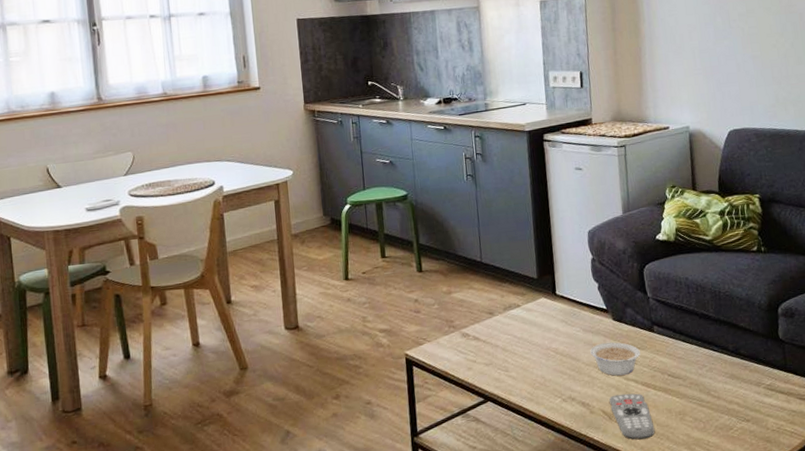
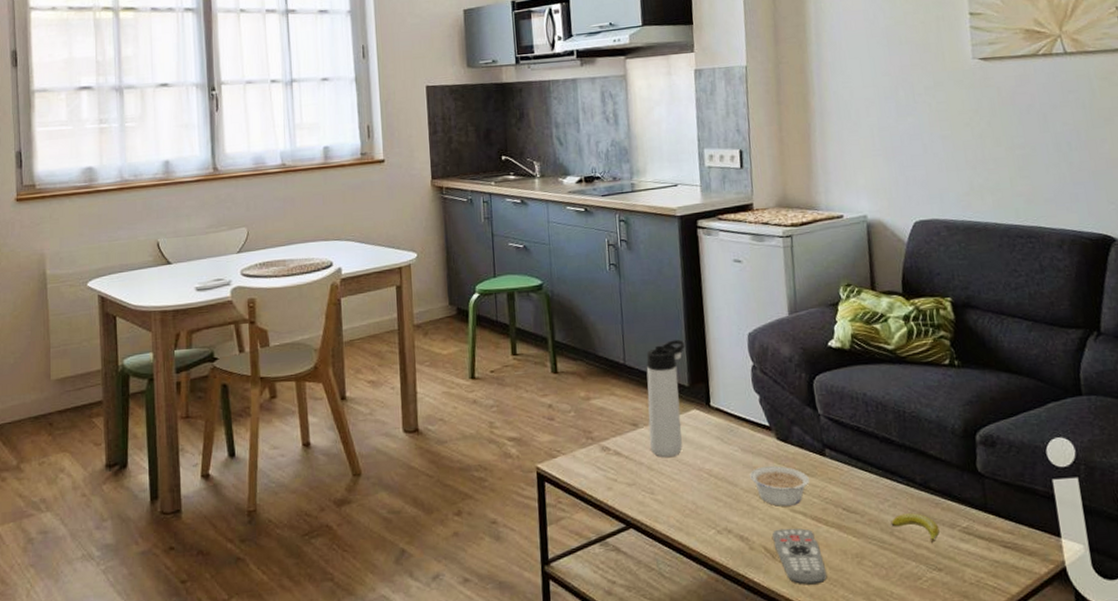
thermos bottle: none [500,238,534,340] -> present [646,339,685,457]
banana: none [708,375,748,399] -> present [891,513,940,543]

